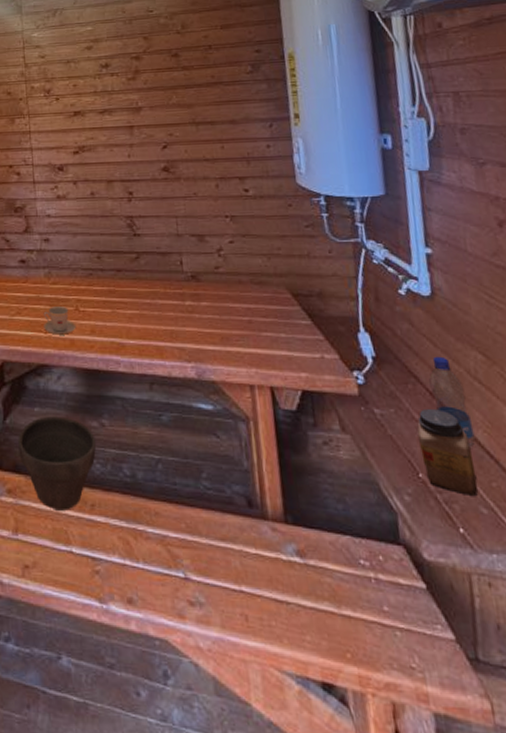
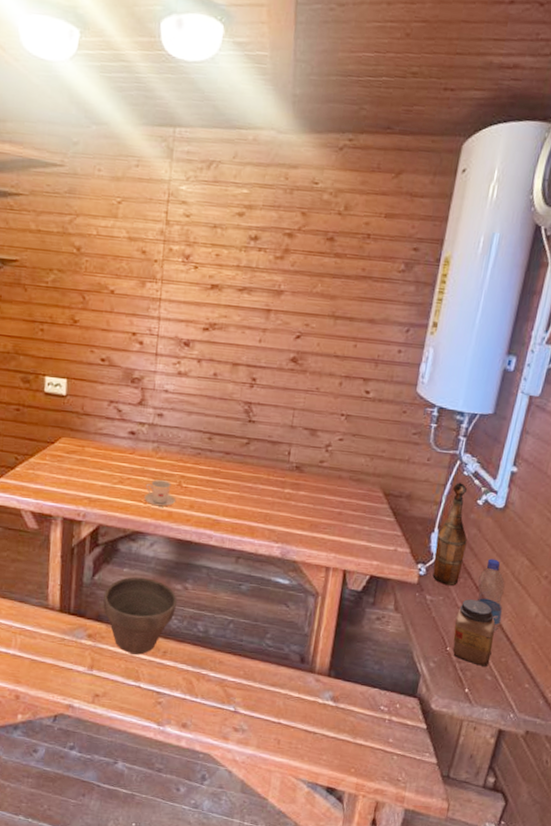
decorative bottle: none [365,273,407,395] -> present [432,483,467,587]

